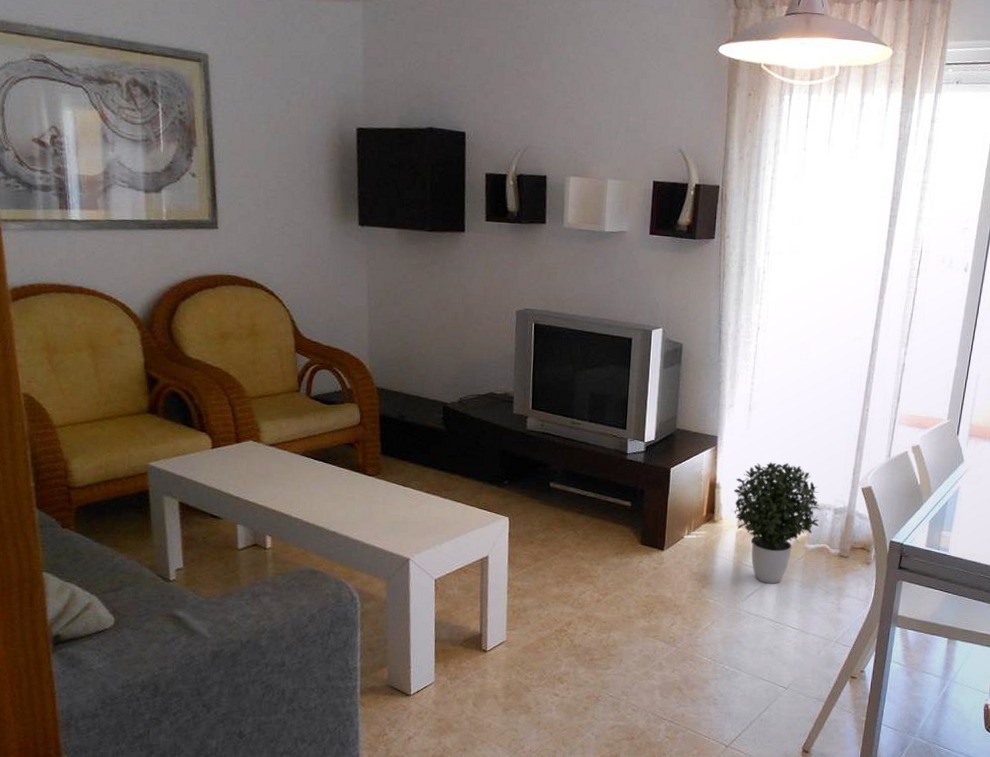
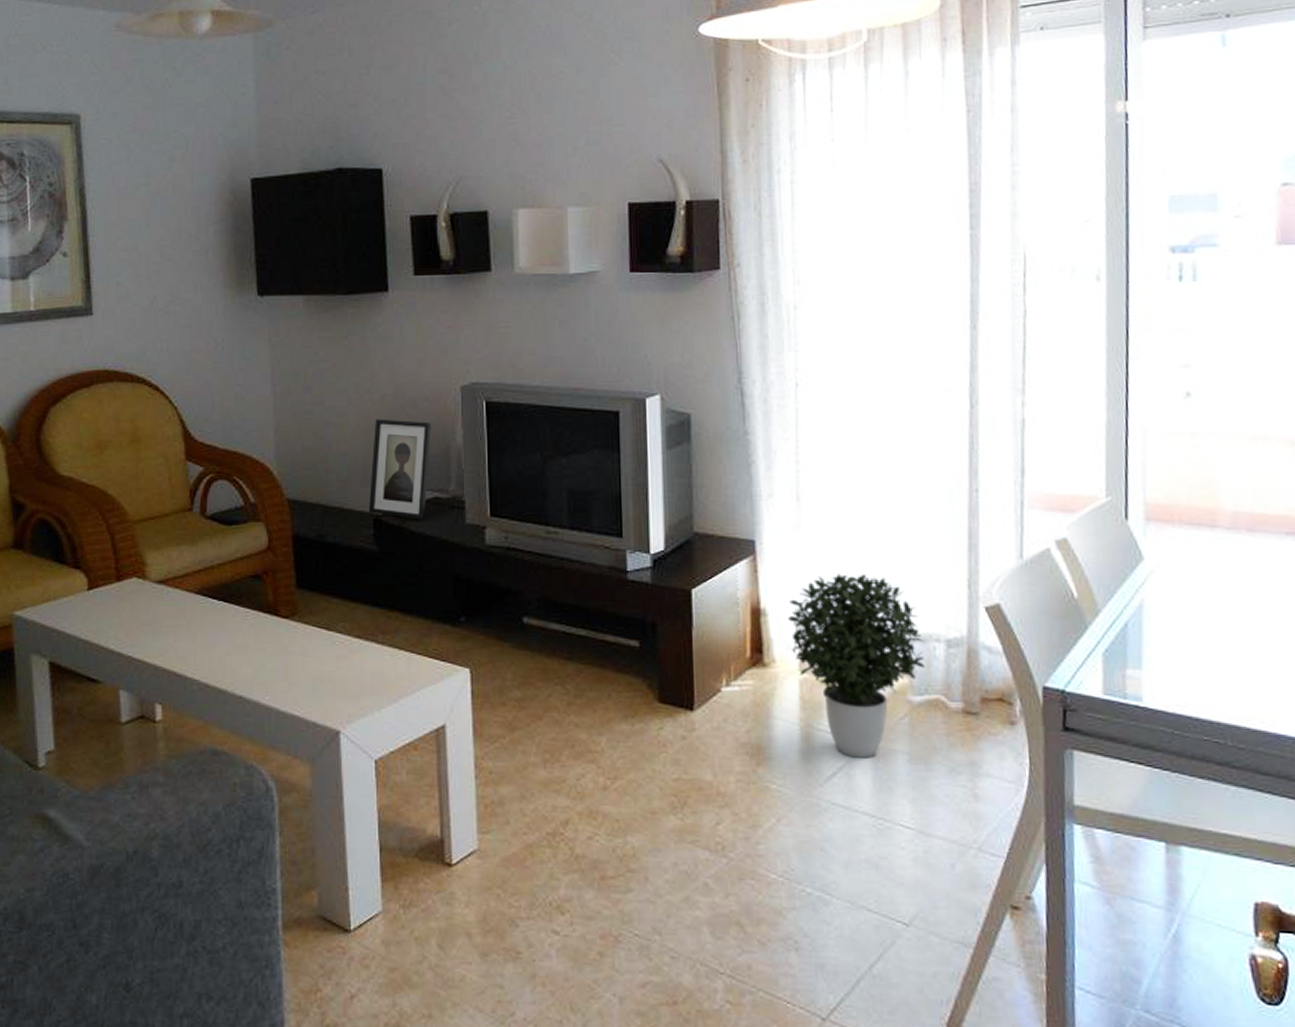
picture frame: none [439,331,493,409] -> present [368,419,432,520]

